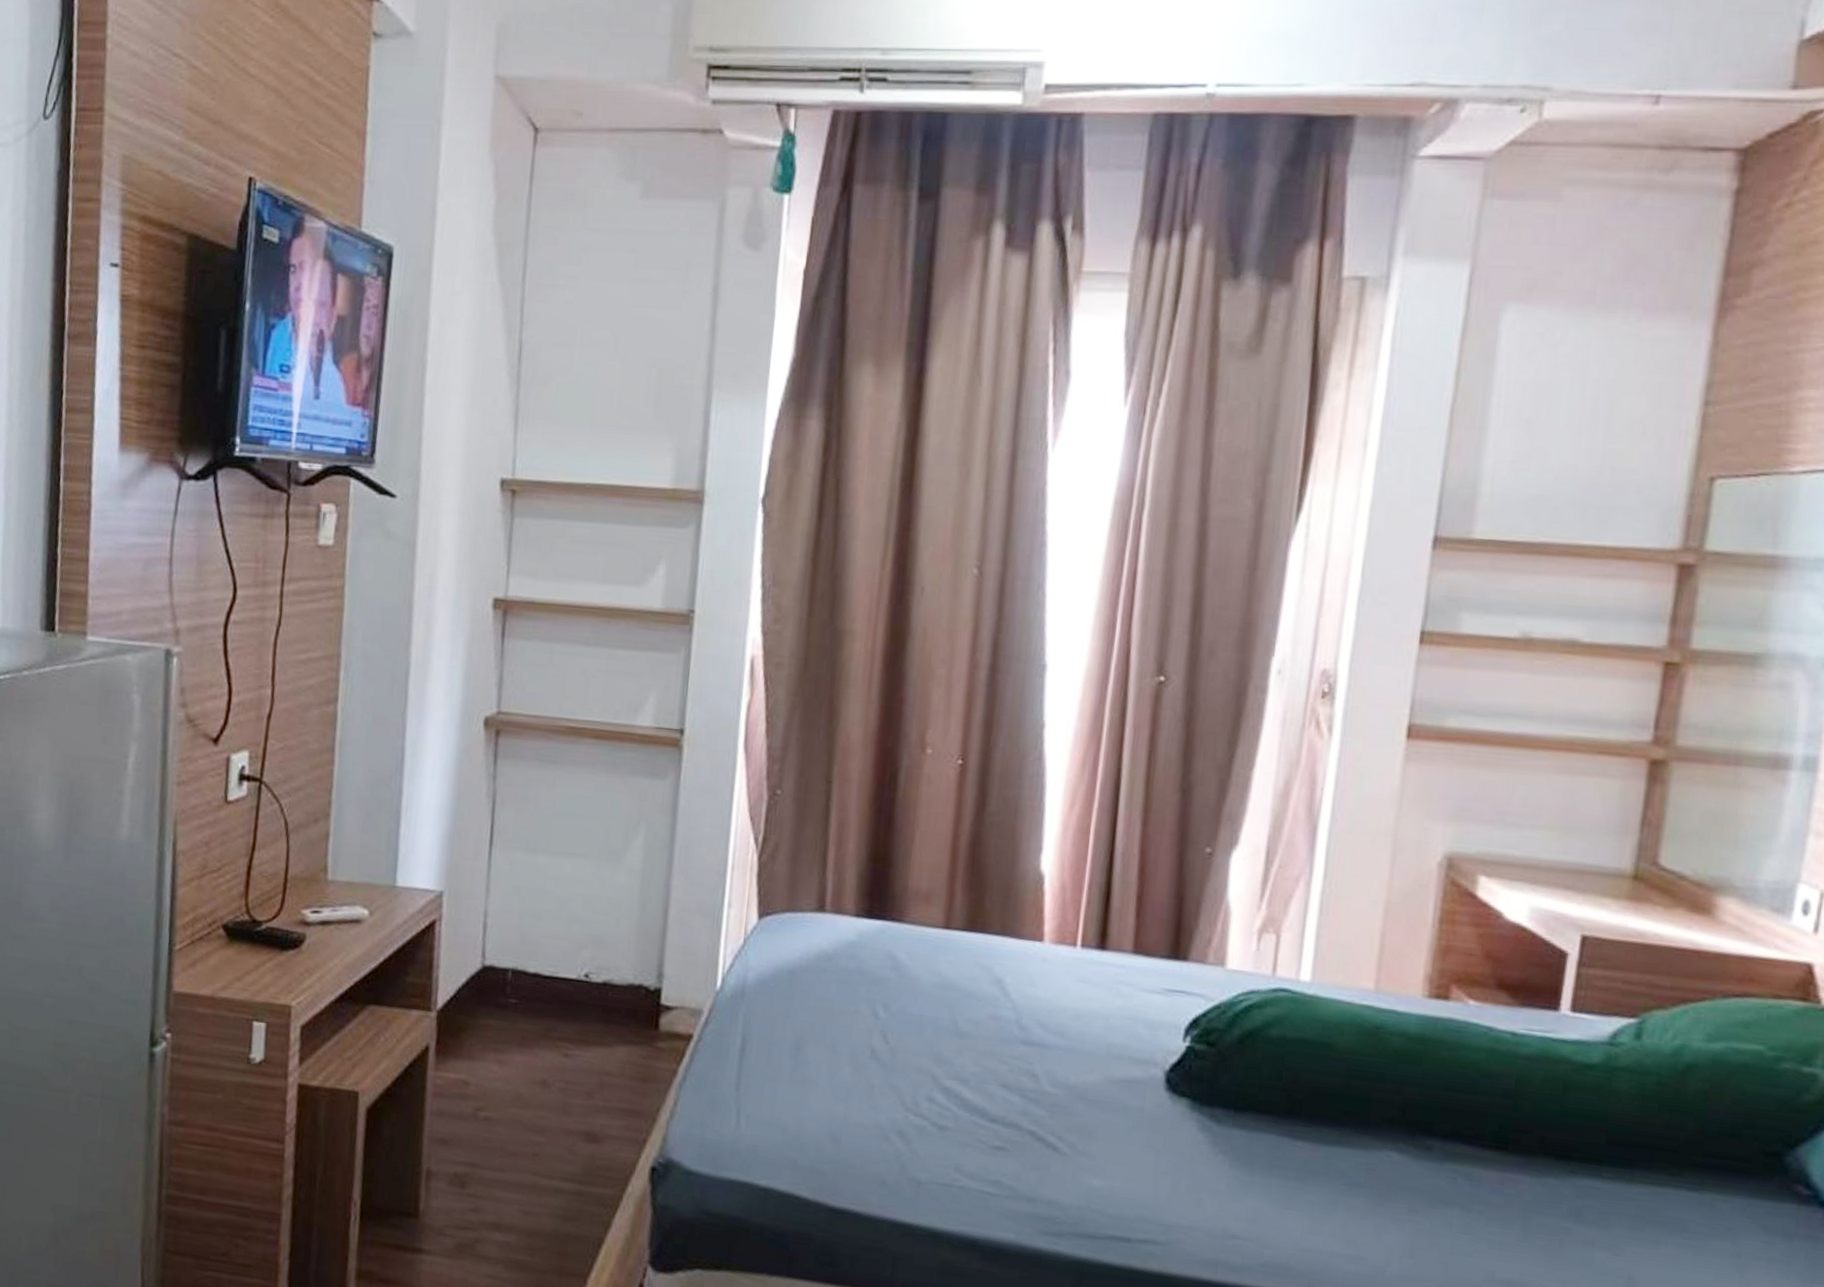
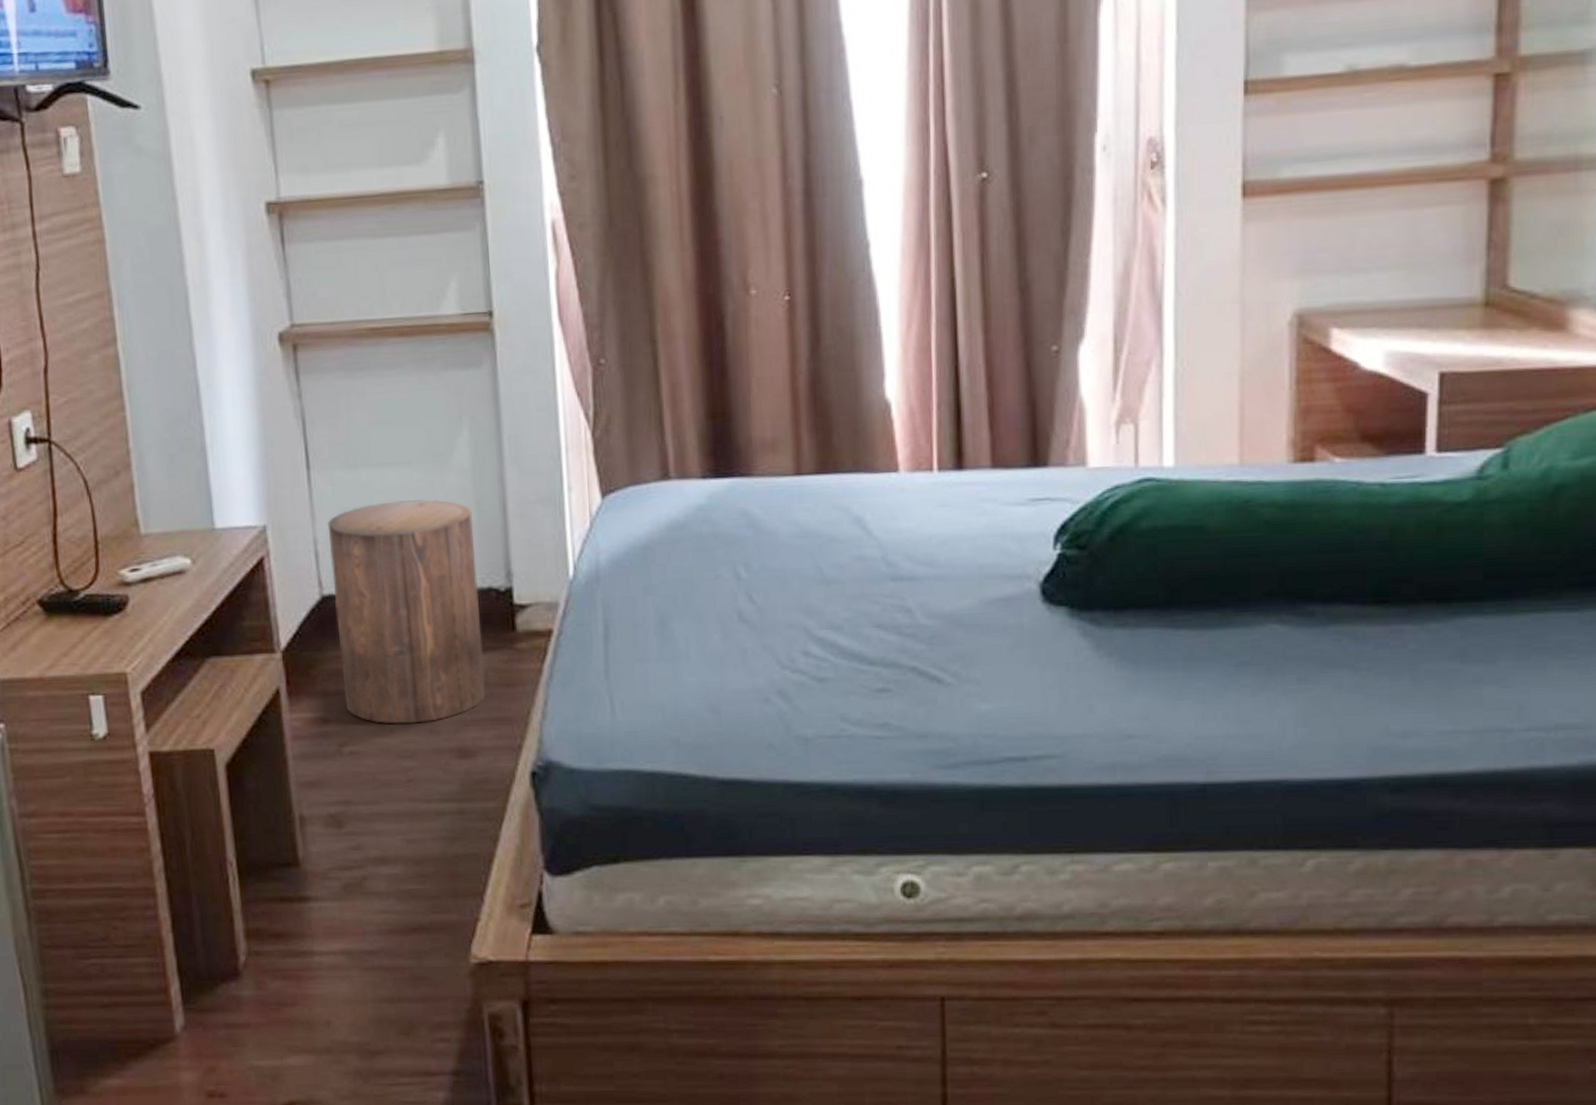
stool: none [487,888,635,1102] -> present [327,499,486,724]

